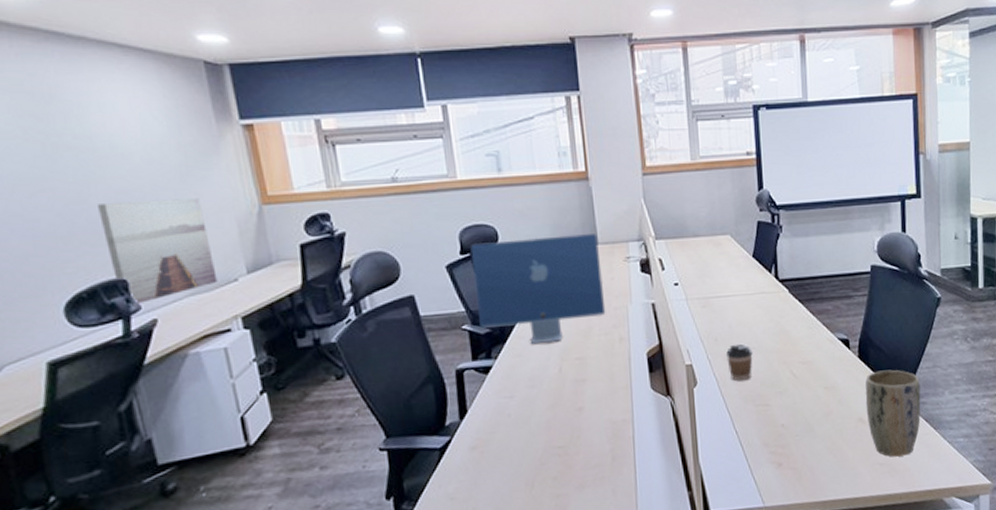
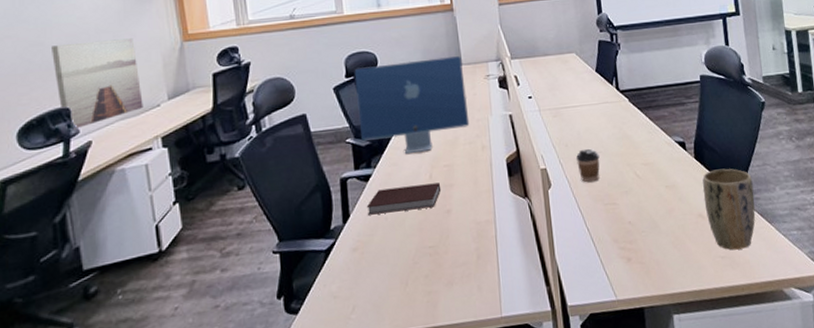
notebook: none [486,377,573,411] -> present [366,182,441,215]

